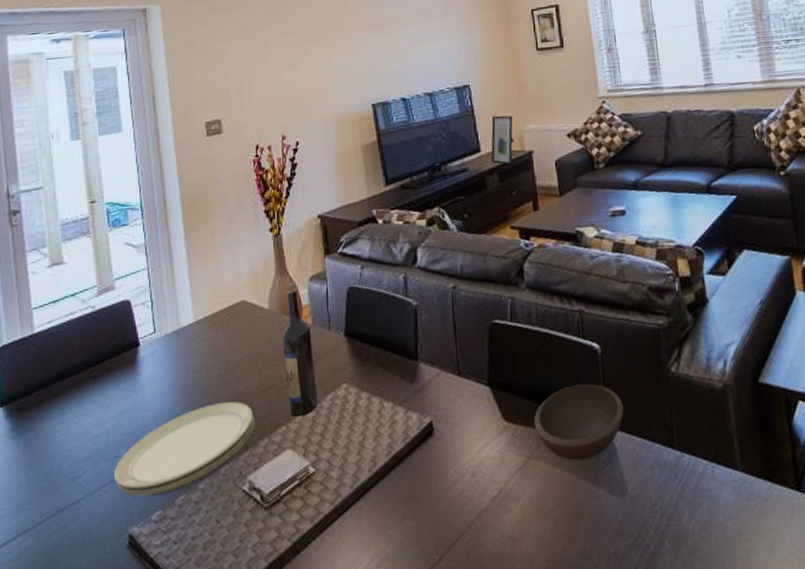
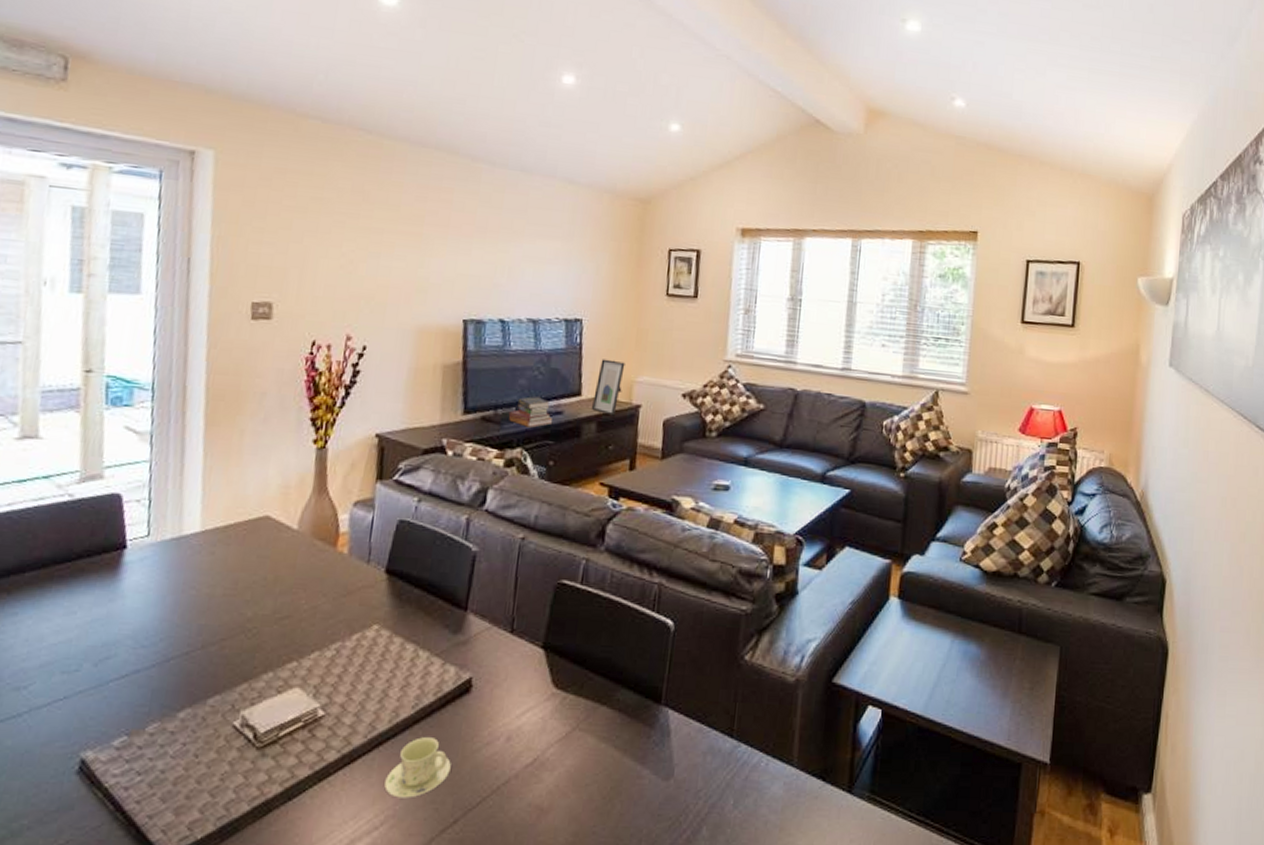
plate: present [113,401,255,497] -> none [70,626,260,720]
wine bottle: present [282,282,319,417] -> none [305,504,346,653]
cup and saucer: none [375,481,428,542] -> present [384,737,451,798]
books: none [422,159,460,188] -> present [508,396,552,428]
bowl: present [533,384,624,461] -> none [585,660,687,738]

